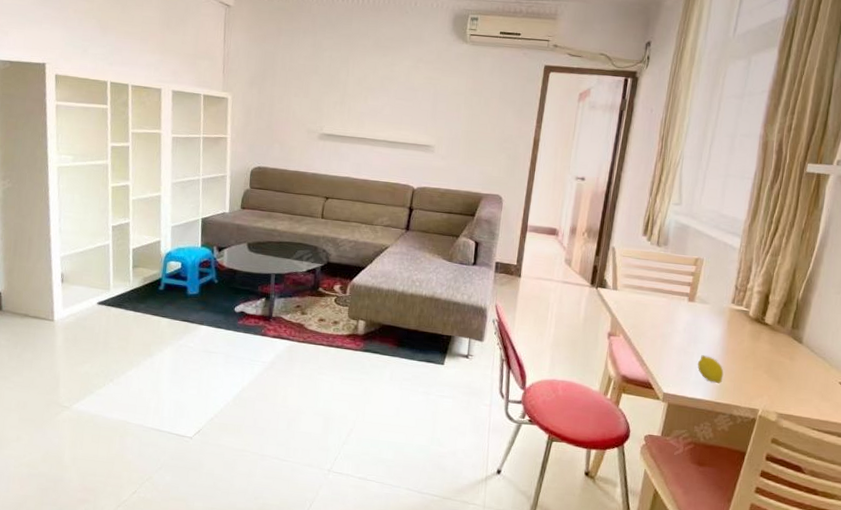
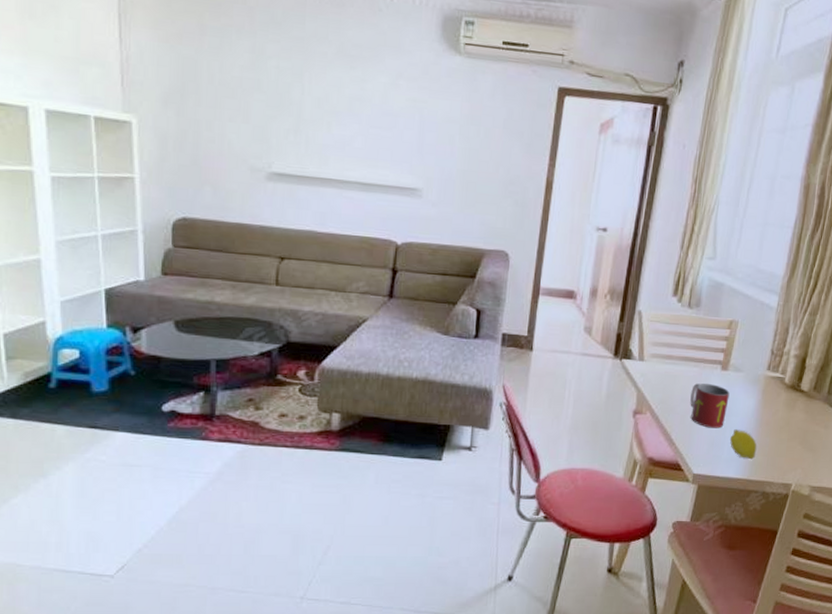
mug: none [659,312,697,353] -> present [690,383,730,429]

